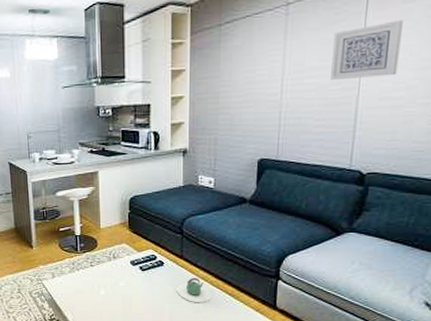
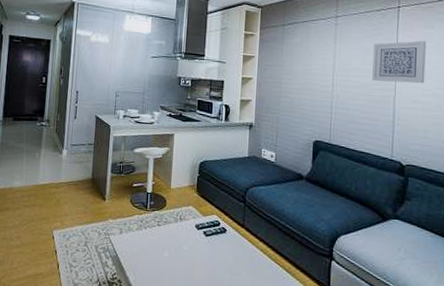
teapot: present [176,277,213,302] -> none [236,248,270,277]

